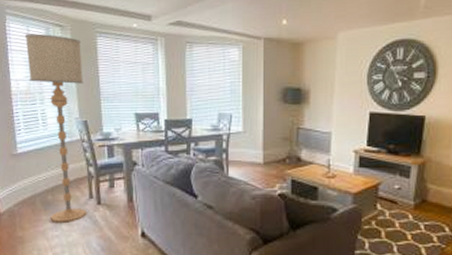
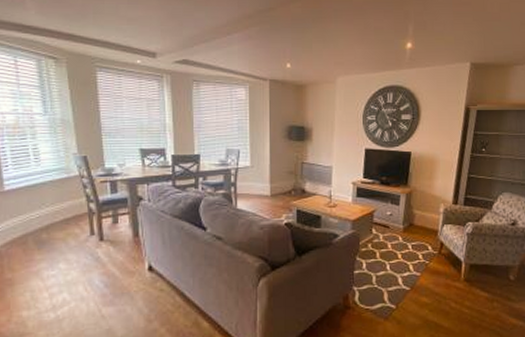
floor lamp: present [24,33,87,223] -> none [11,65,88,262]

